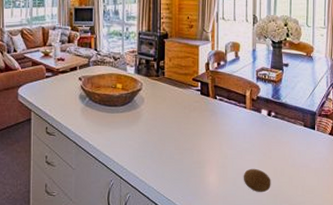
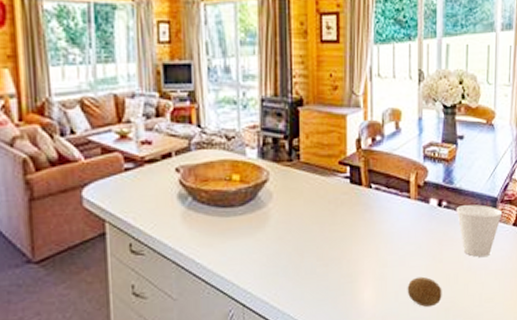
cup: none [282,116,320,157] -> present [456,204,503,257]

